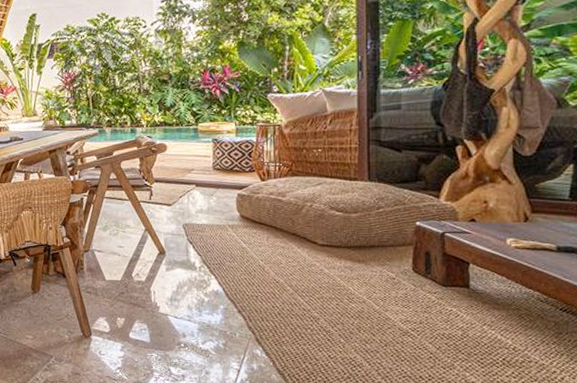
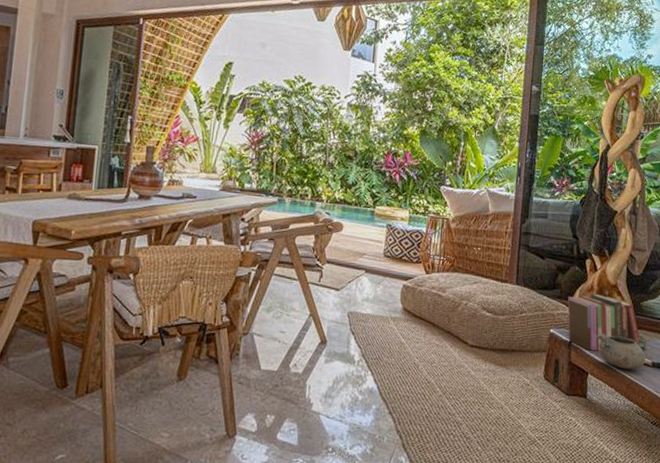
books: none [436,180,538,240] -> present [567,293,640,351]
decorative bowl: none [476,218,552,257] -> present [596,333,650,370]

